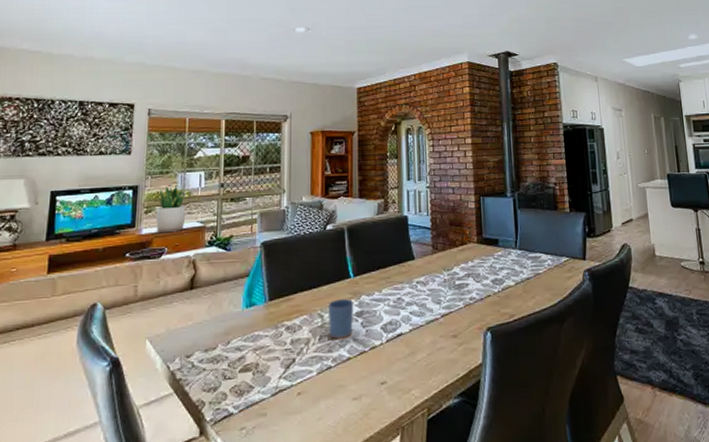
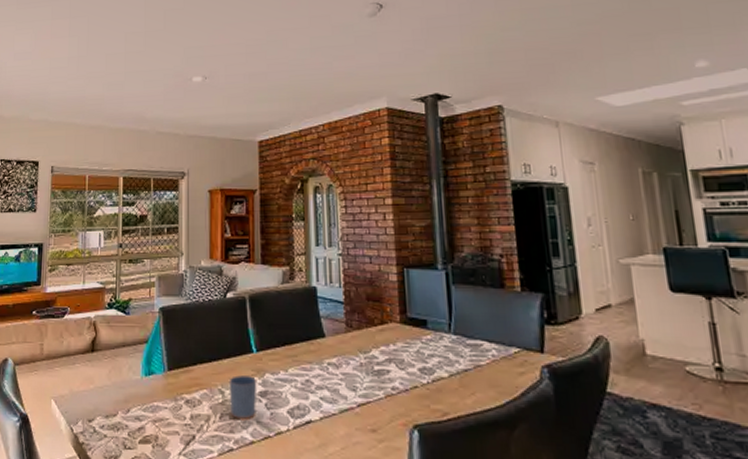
planter: present [156,183,186,233] -> none [59,242,86,293]

